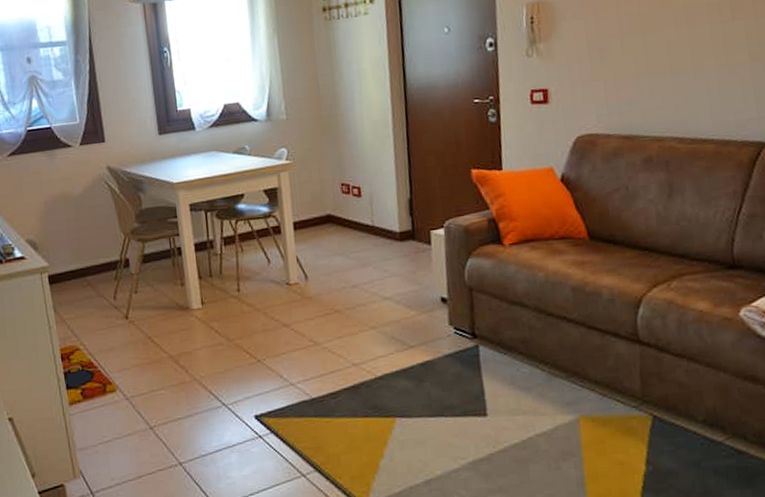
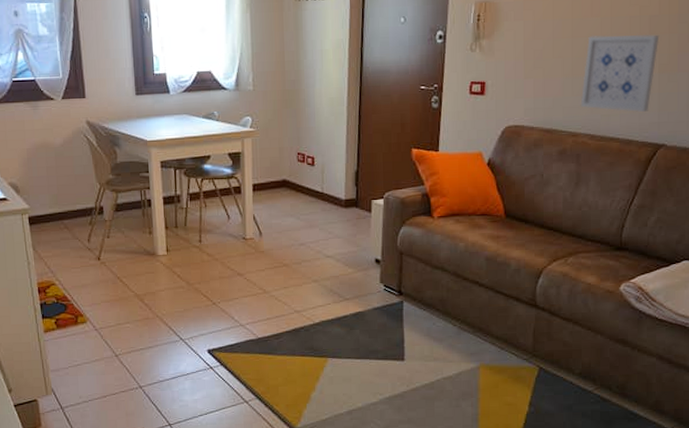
wall art: none [661,20,746,109] -> present [580,34,660,112]

